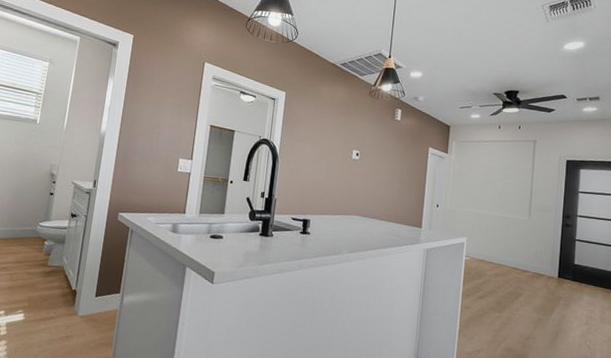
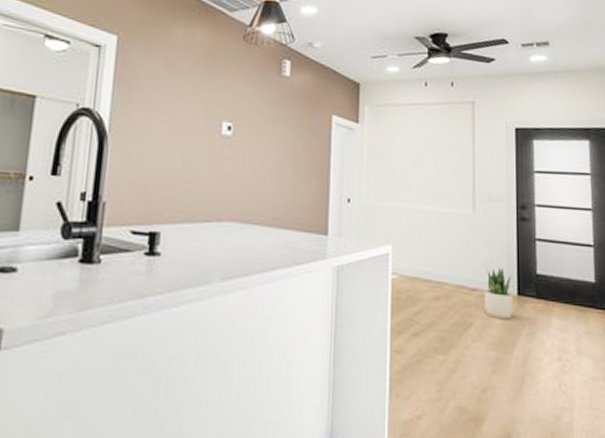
planter: none [532,258,555,295] -> present [484,268,513,322]

